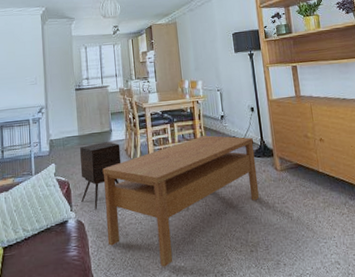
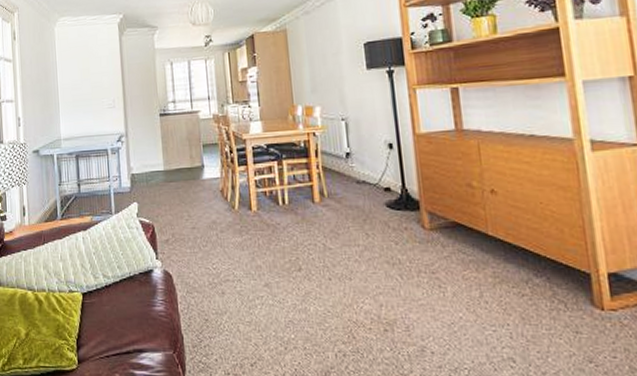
side table: present [79,141,121,210] -> none [166,178,216,261]
coffee table: present [102,135,260,267] -> none [193,178,399,337]

